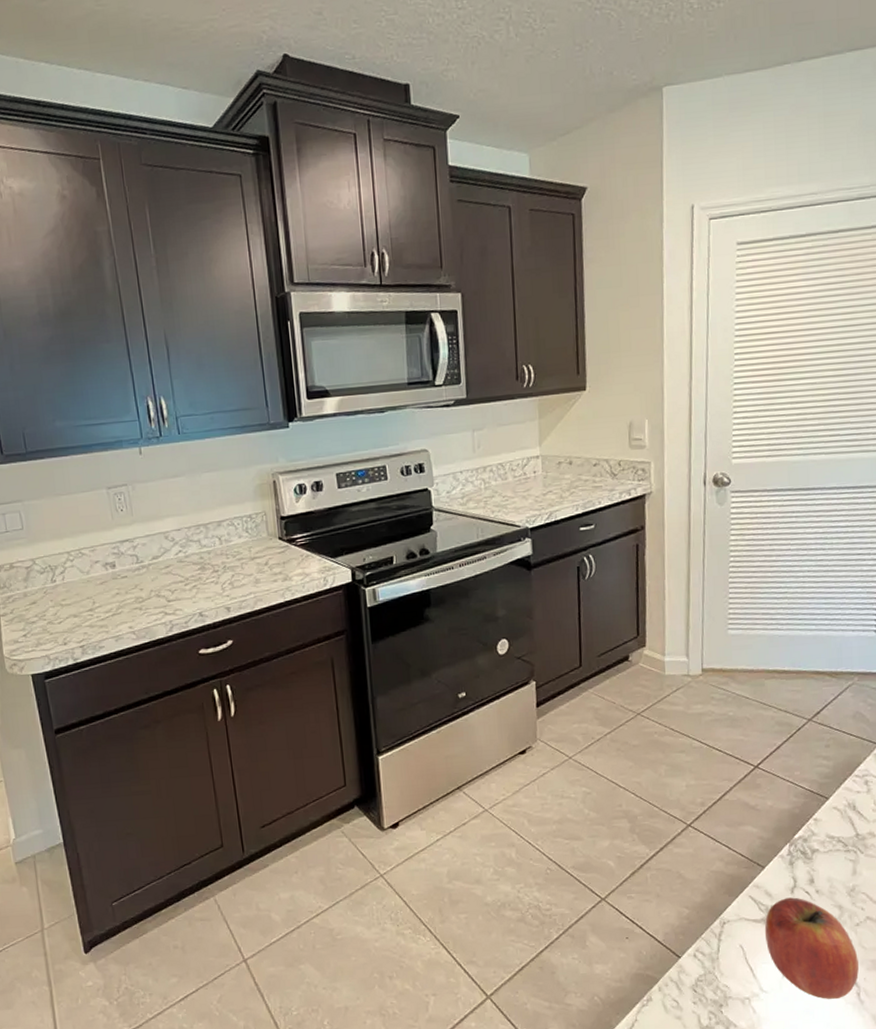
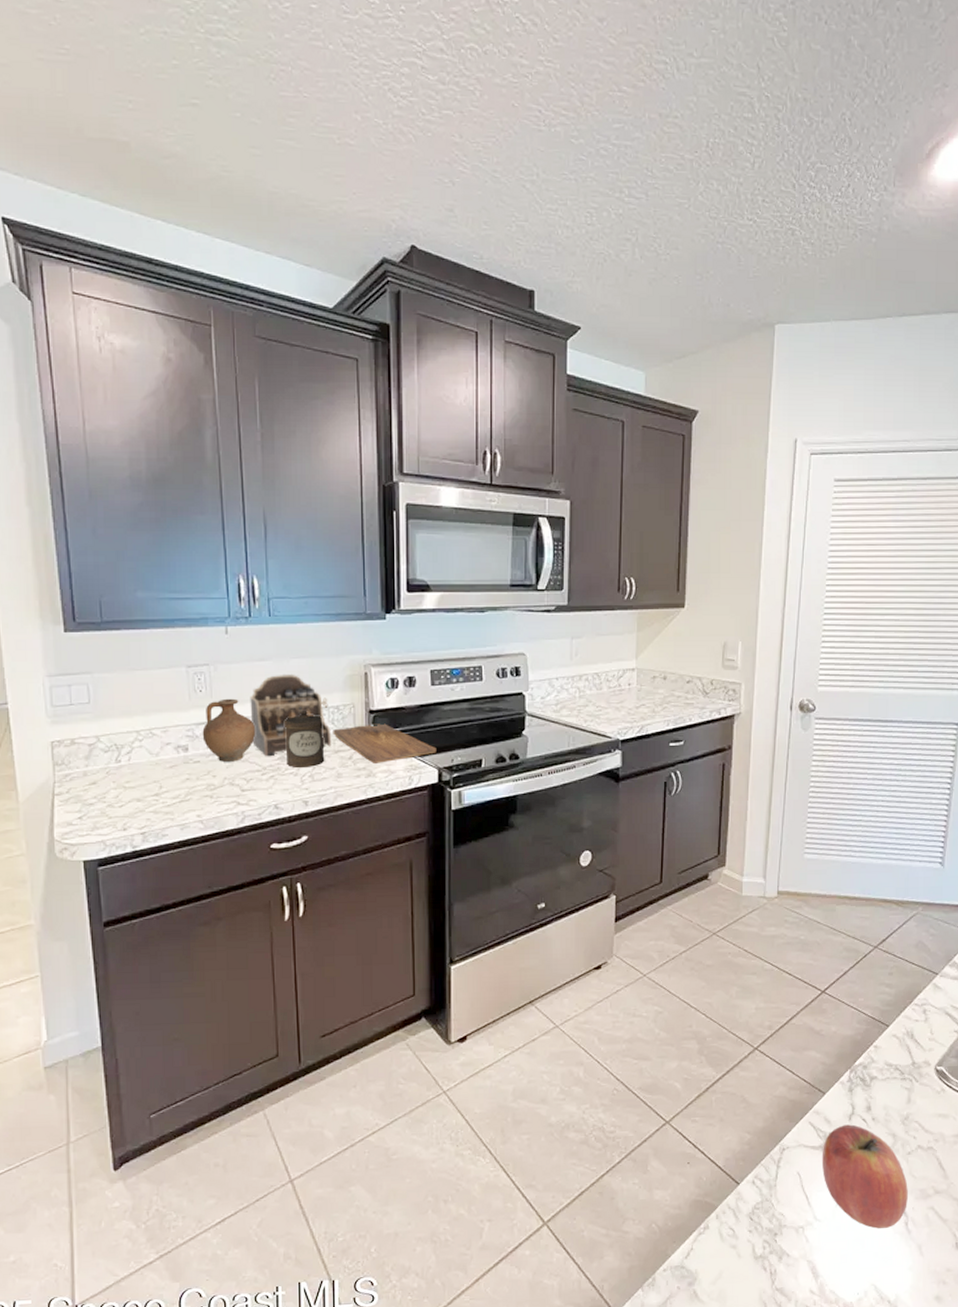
ceramic jug: none [126,515,176,576] -> present [202,698,256,762]
spice rack: none [168,488,248,568] -> present [250,675,332,757]
canister: none [202,521,243,577] -> present [285,710,325,769]
cutting board: none [247,528,348,569] -> present [333,723,437,765]

